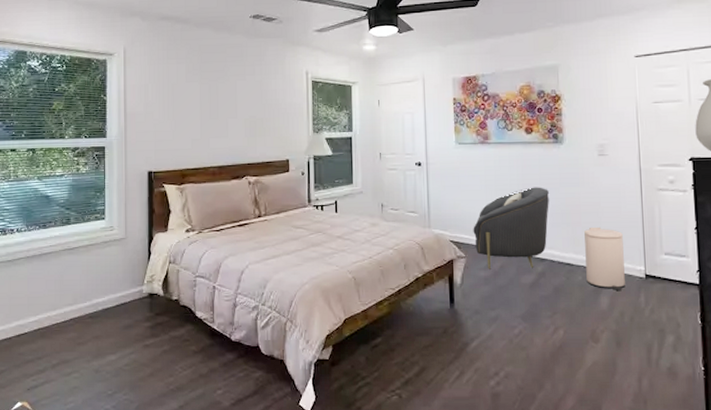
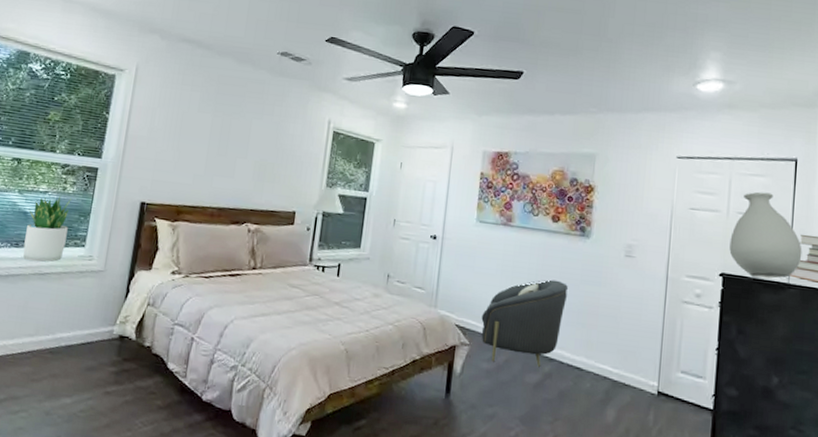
planter: none [49,175,87,239] -> present [23,194,72,263]
pedal bin: present [584,228,625,290] -> none [595,332,640,405]

